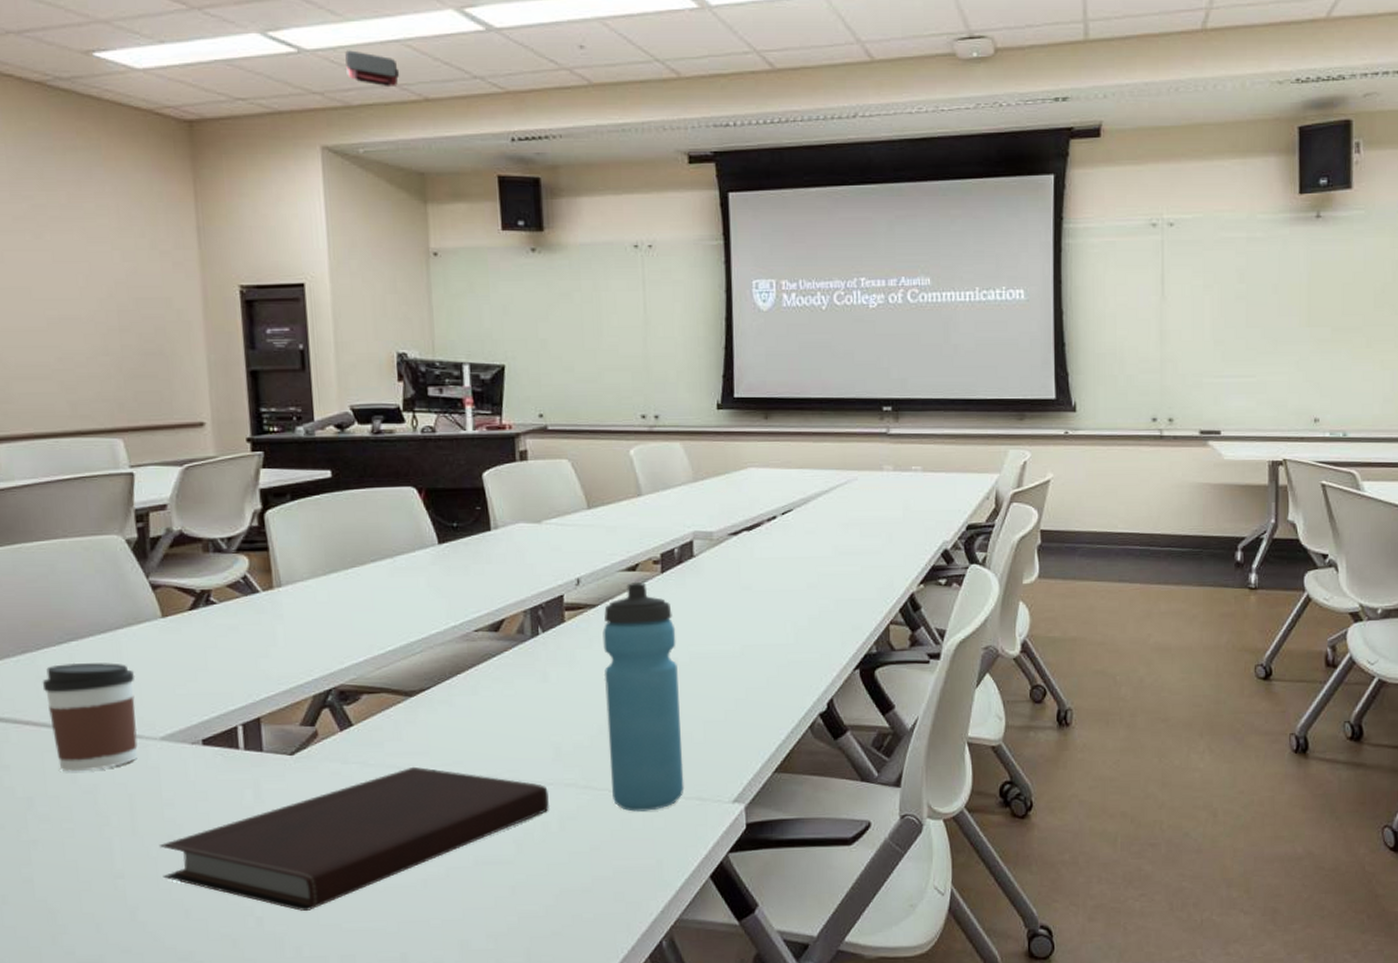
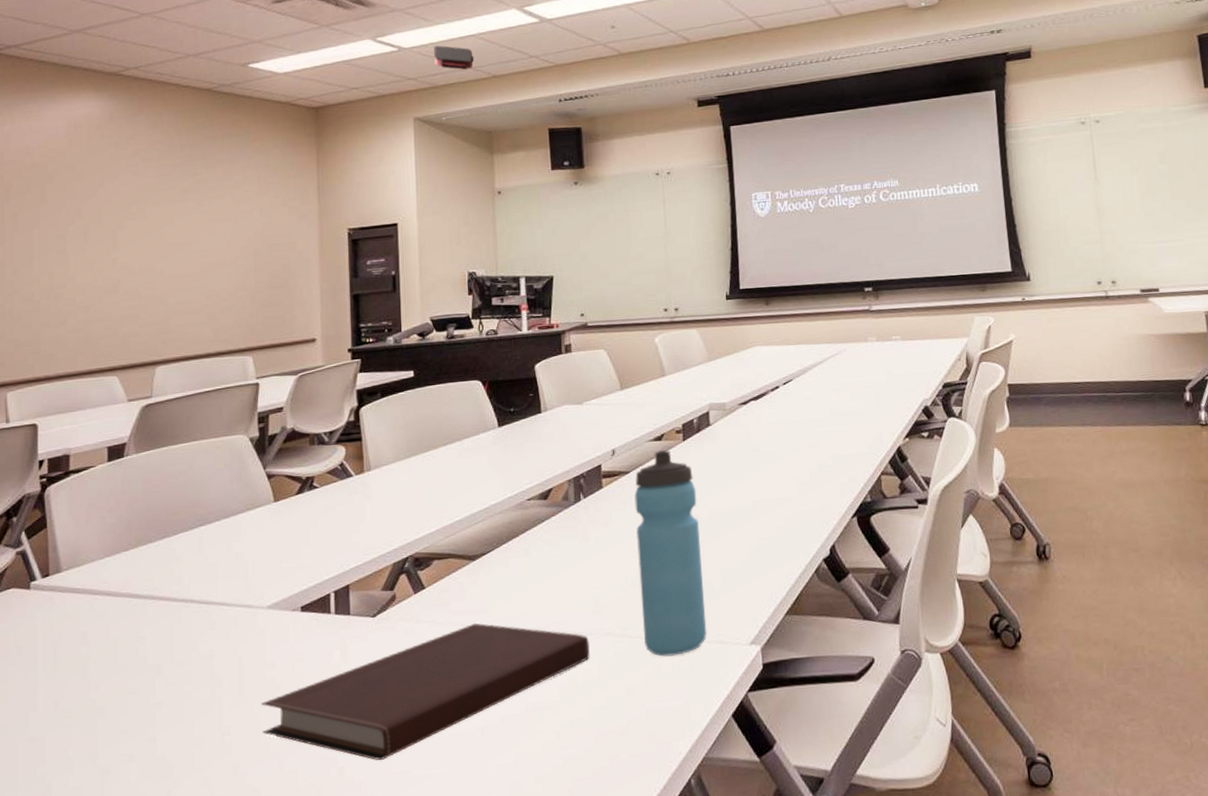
coffee cup: present [42,662,138,772] -> none [176,543,250,641]

